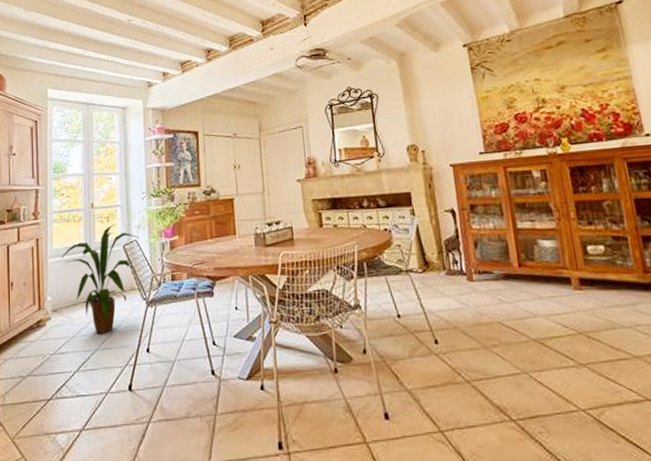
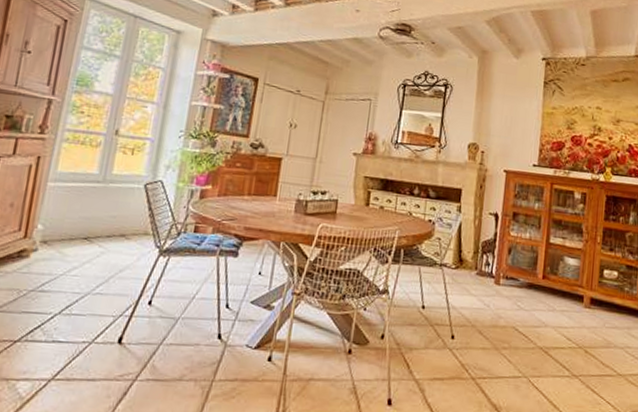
house plant: present [61,223,139,335] -> none [65,158,166,277]

